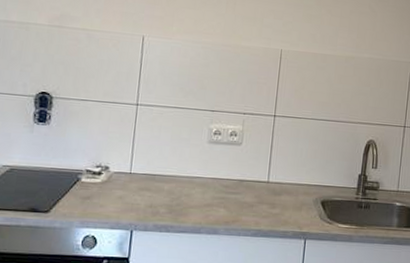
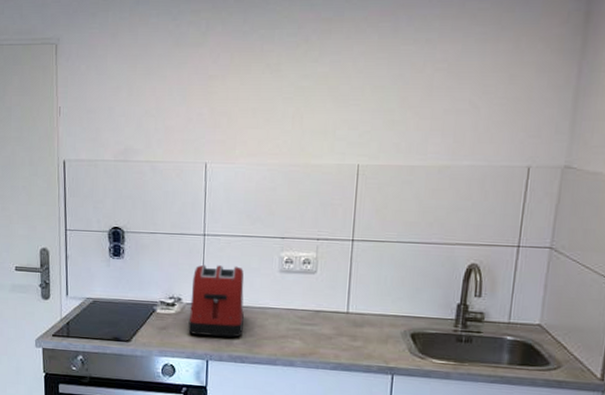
toaster: none [113,133,174,207] -> present [188,264,244,338]

